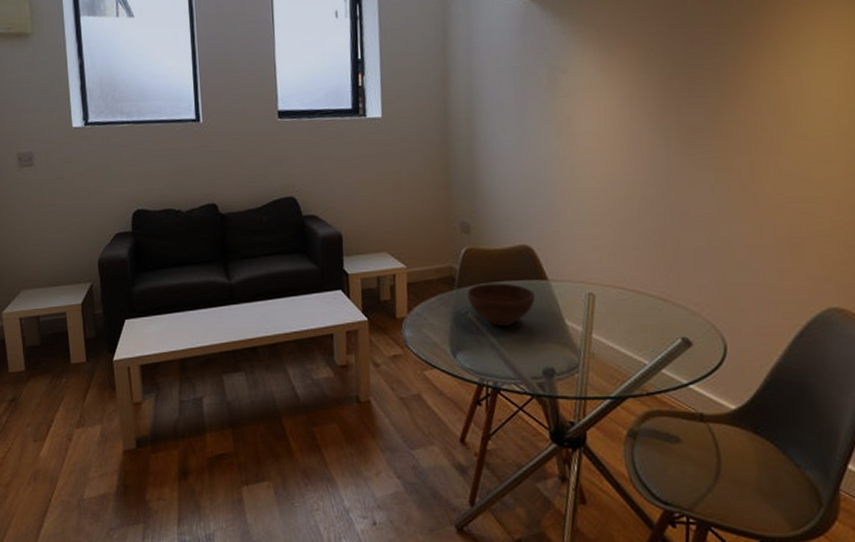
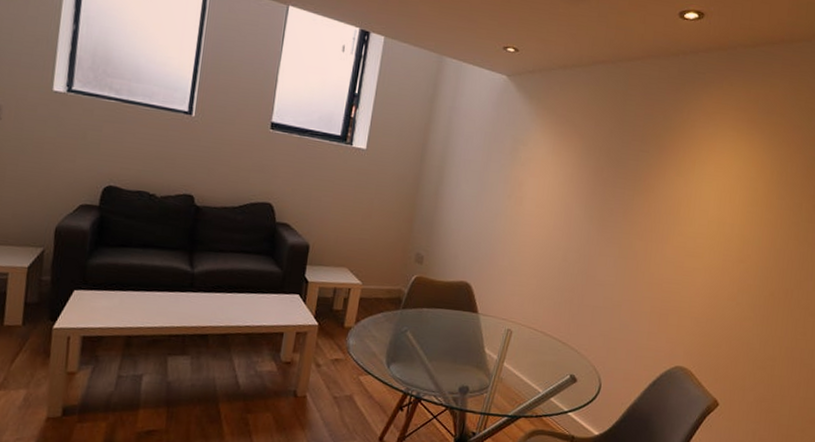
bowl: present [467,283,535,326] -> none [409,308,465,347]

